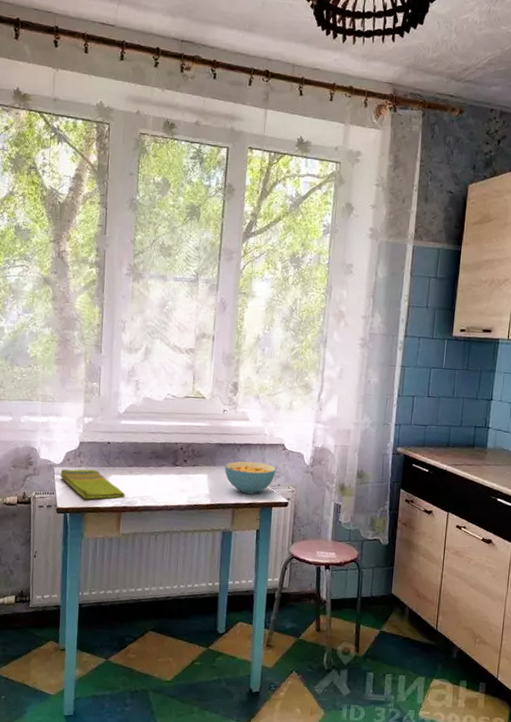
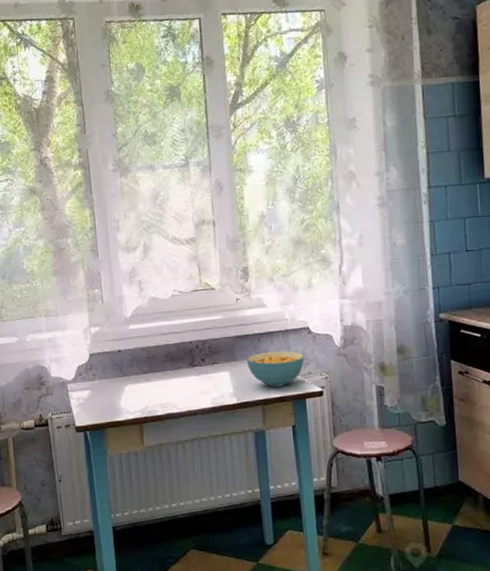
dish towel: present [60,468,126,500] -> none [74,381,145,414]

